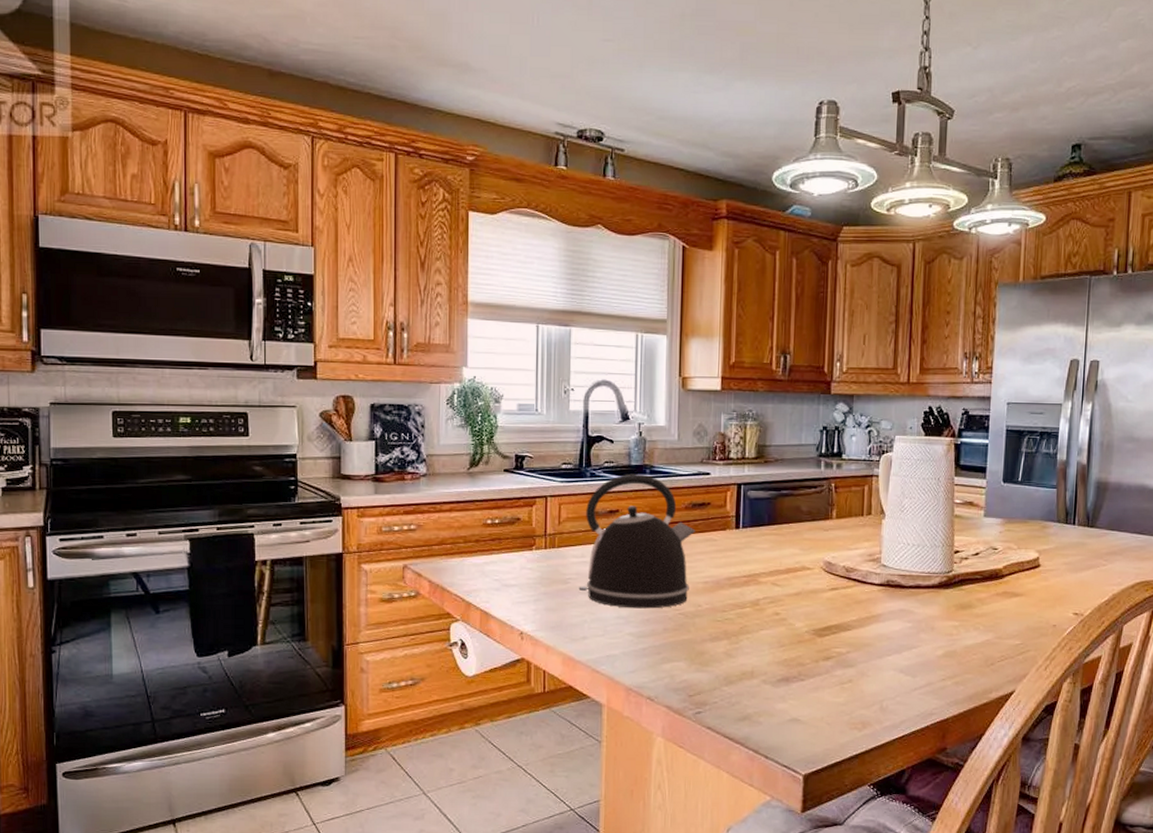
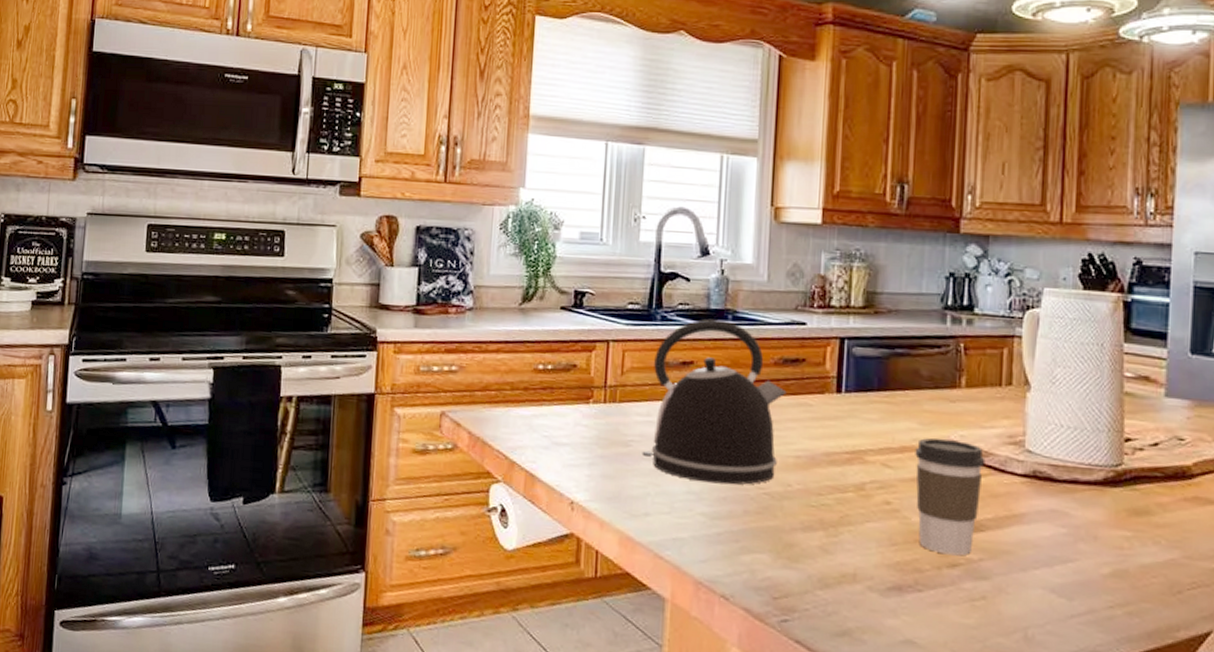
coffee cup: none [797,561,851,651] -> present [915,438,986,556]

